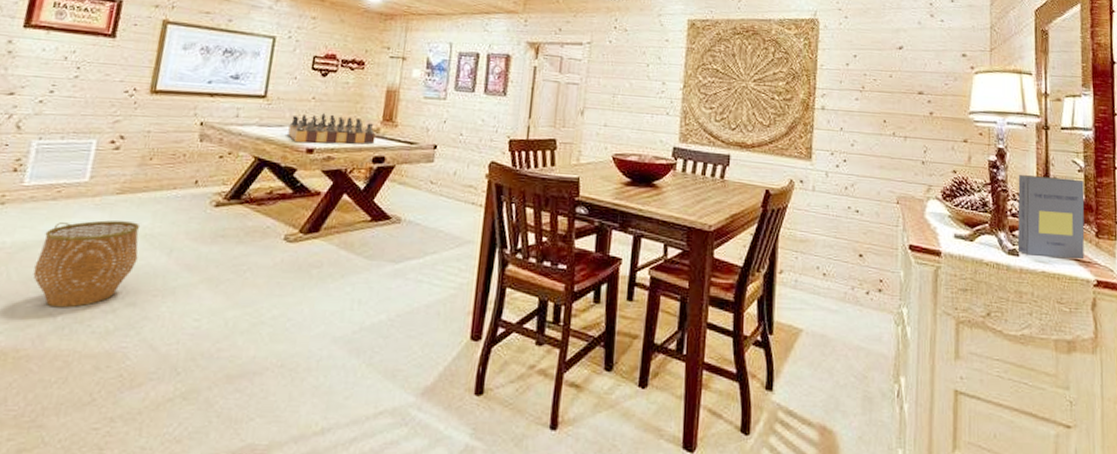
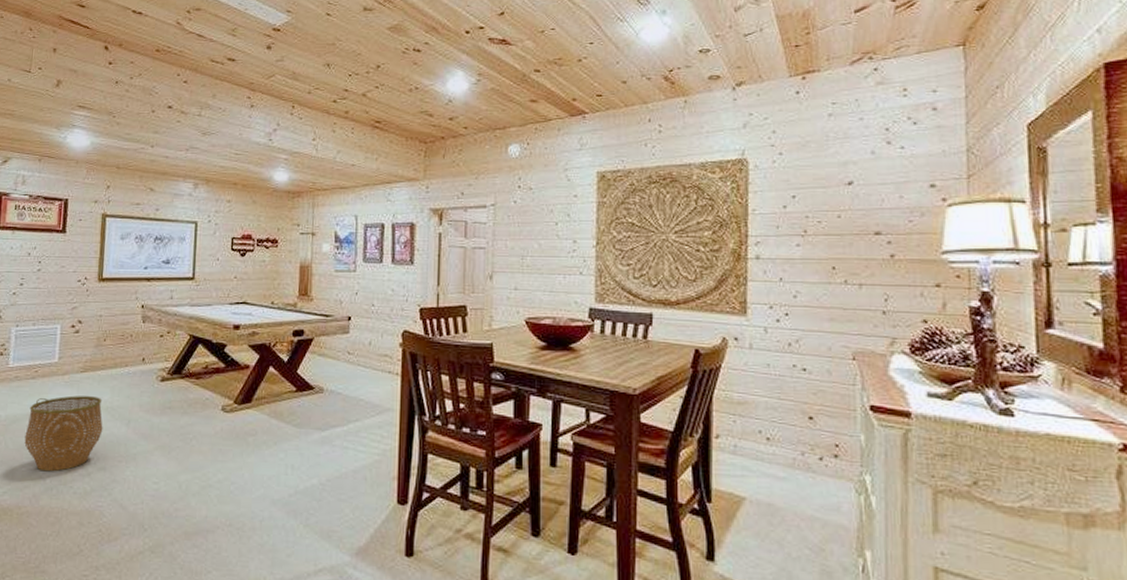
chess set: present [288,113,376,145] -> none [216,291,294,320]
book: present [1017,175,1085,260] -> none [1010,322,1105,420]

